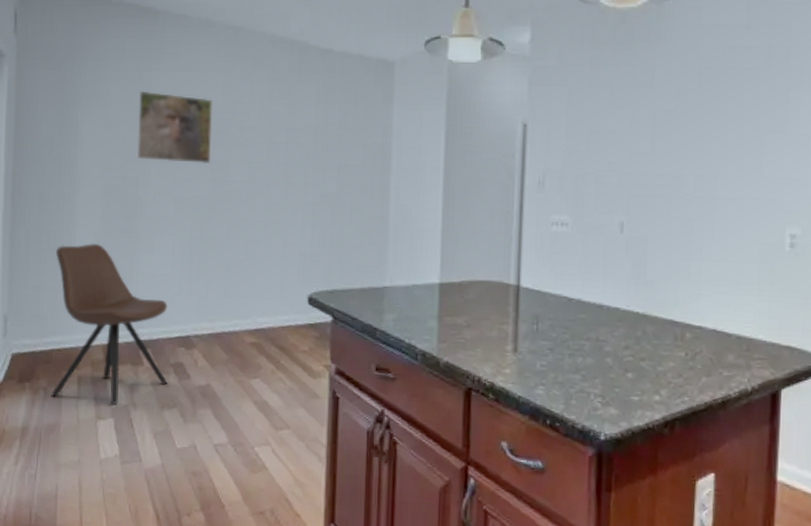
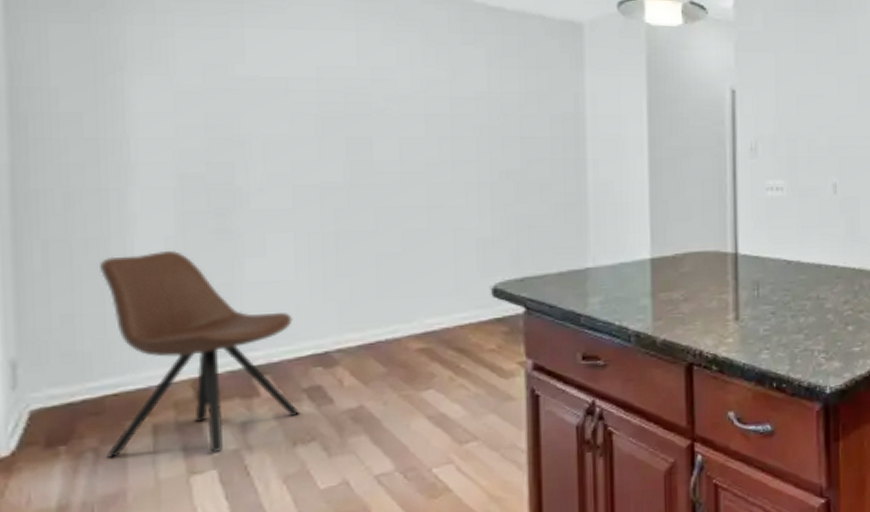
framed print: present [137,90,213,165] -> none [227,52,344,143]

